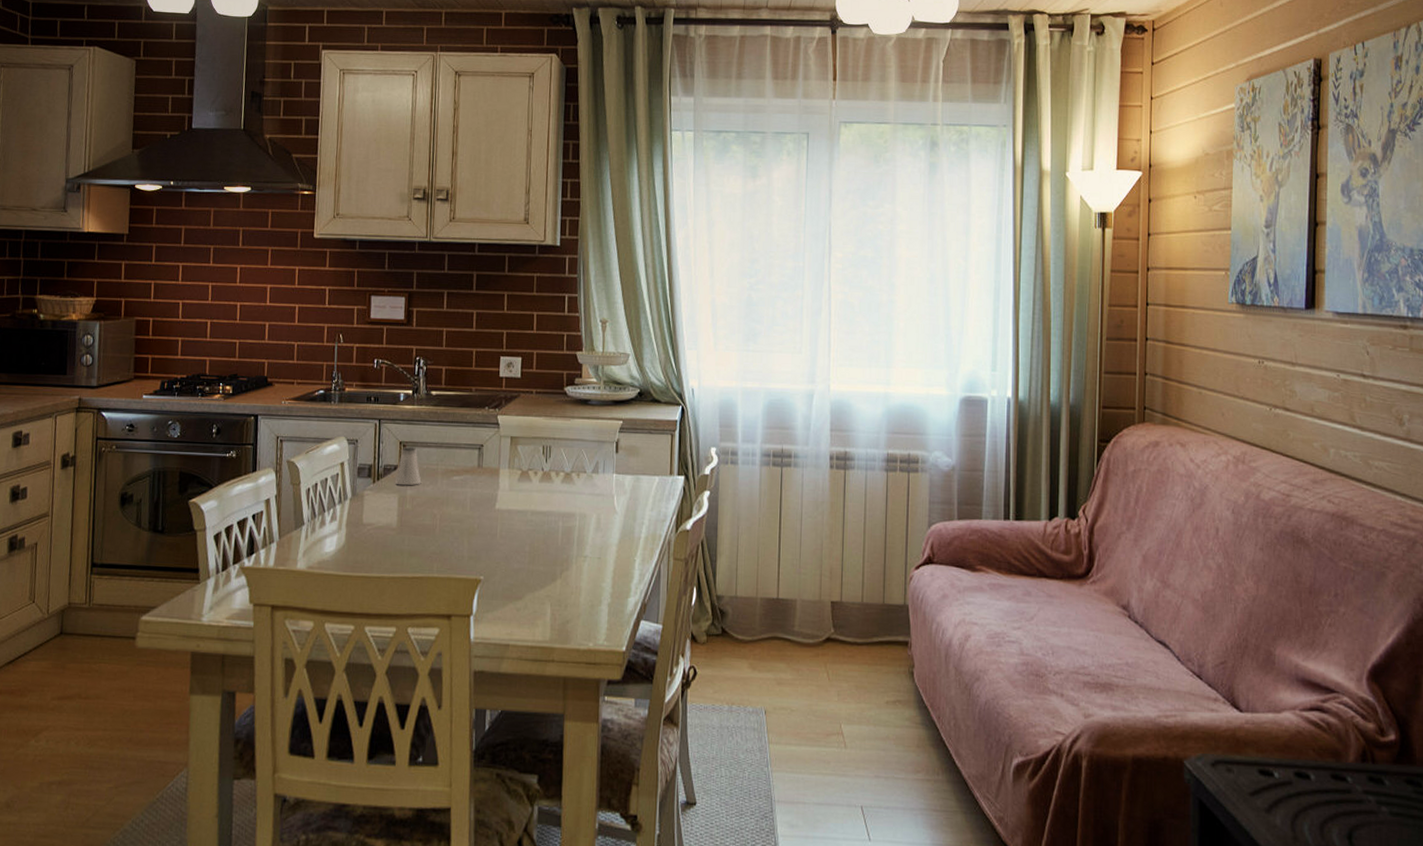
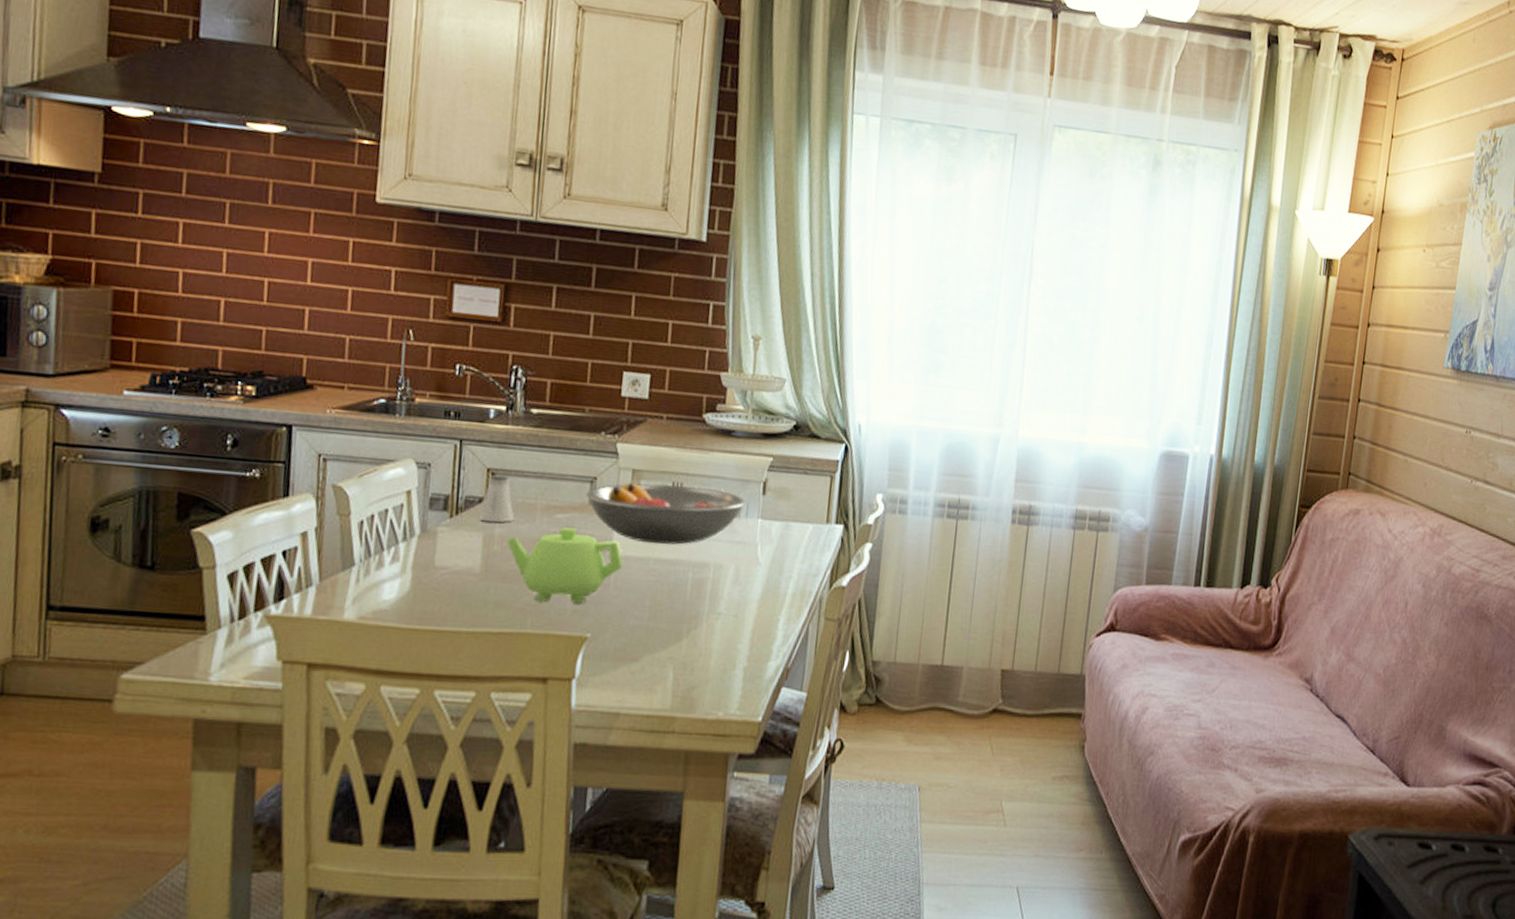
teapot: none [415,487,507,550] -> present [506,527,623,603]
fruit bowl: none [475,448,603,499] -> present [585,483,746,545]

